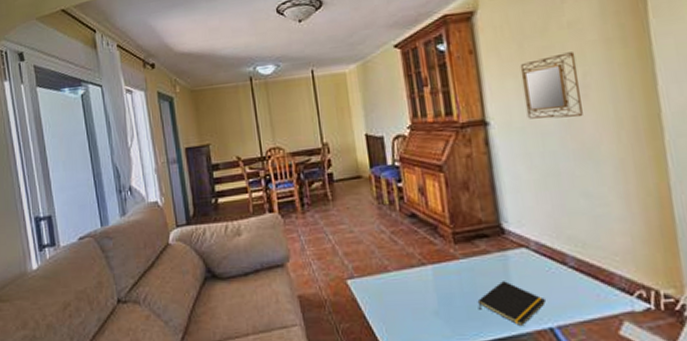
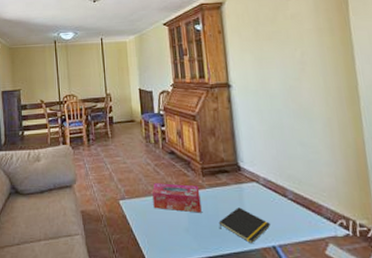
tissue box: none [389,255,455,291] -> present [152,183,202,213]
home mirror: present [520,52,583,119] -> none [255,37,301,85]

